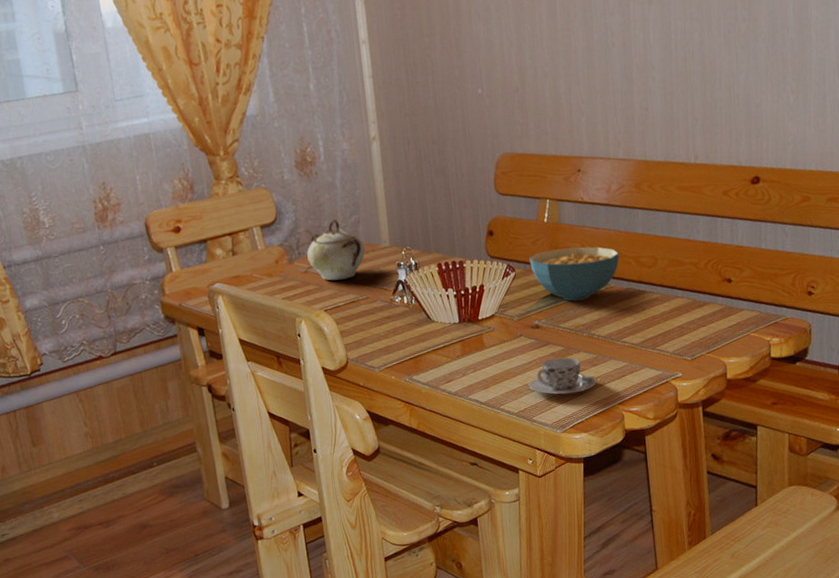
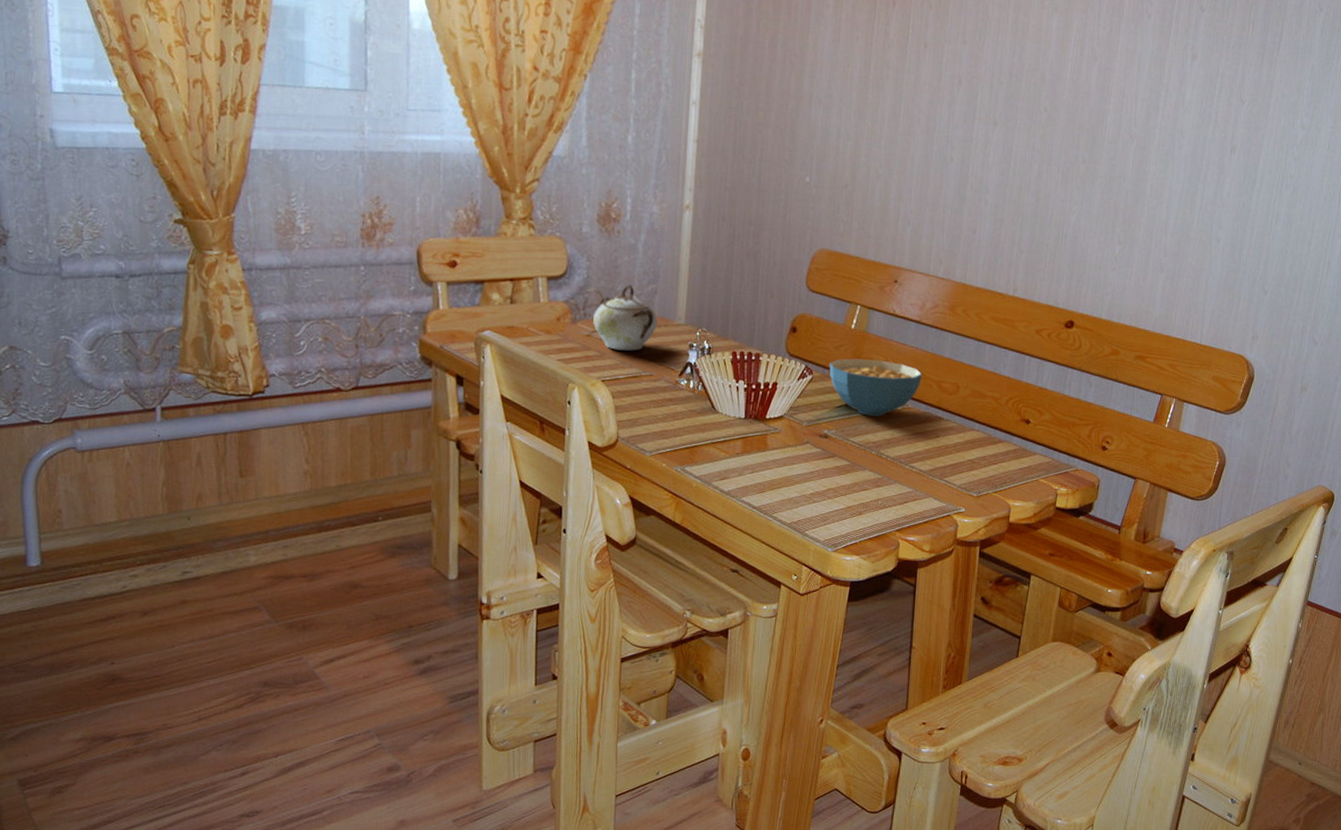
teacup: present [528,357,597,395] -> none [806,472,878,512]

